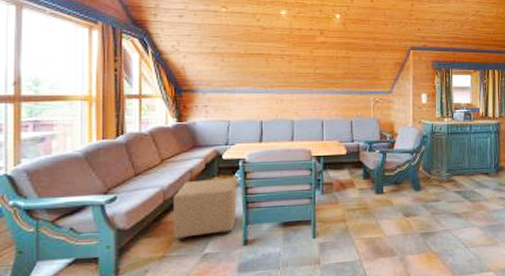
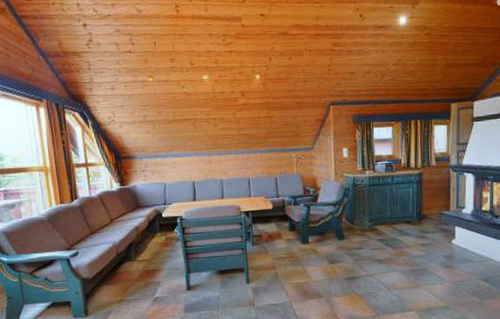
ottoman: present [173,178,237,241] -> none [124,233,179,287]

